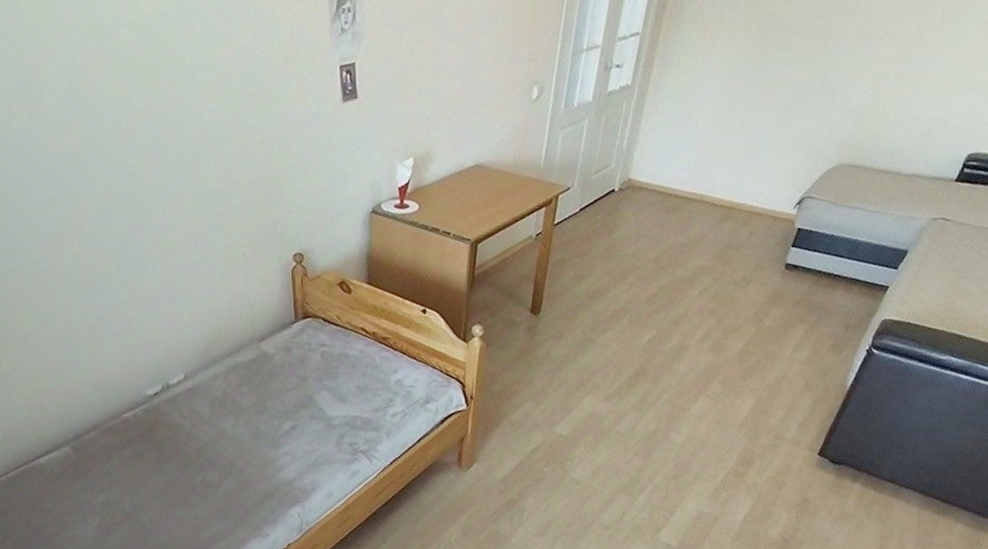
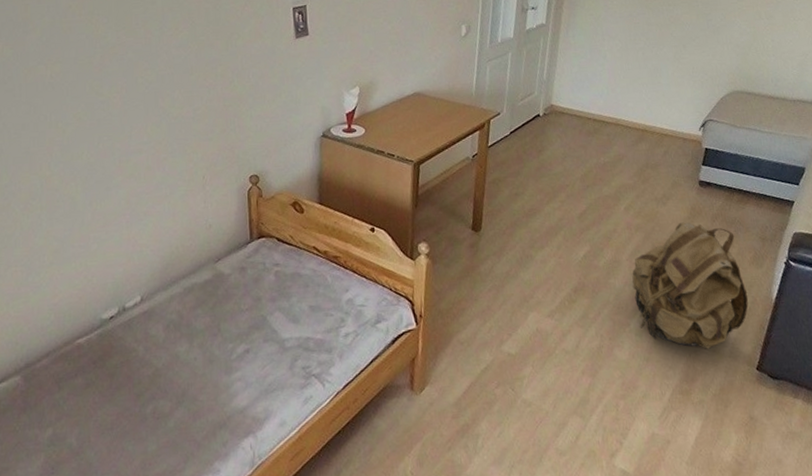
backpack: none [697,307,821,434] -> present [632,222,749,349]

